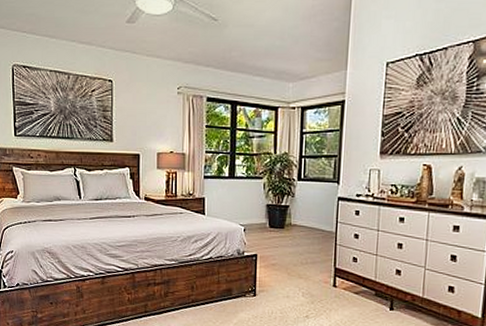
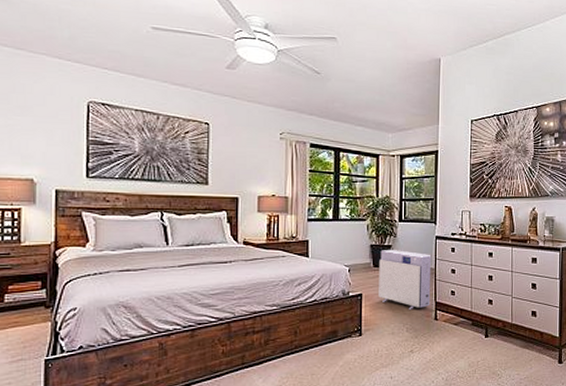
air purifier: none [274,210,333,275] -> present [379,250,432,311]

